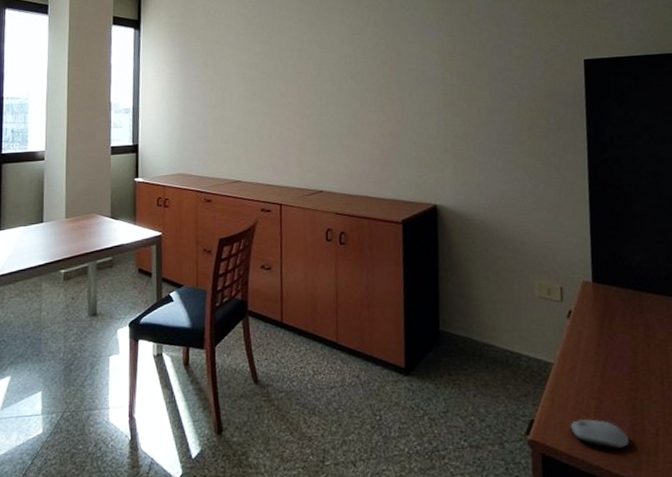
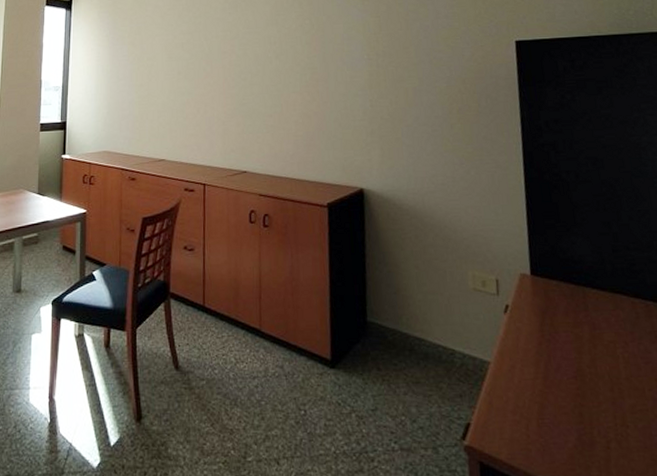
computer mouse: present [570,418,629,450] -> none [510,424,577,463]

